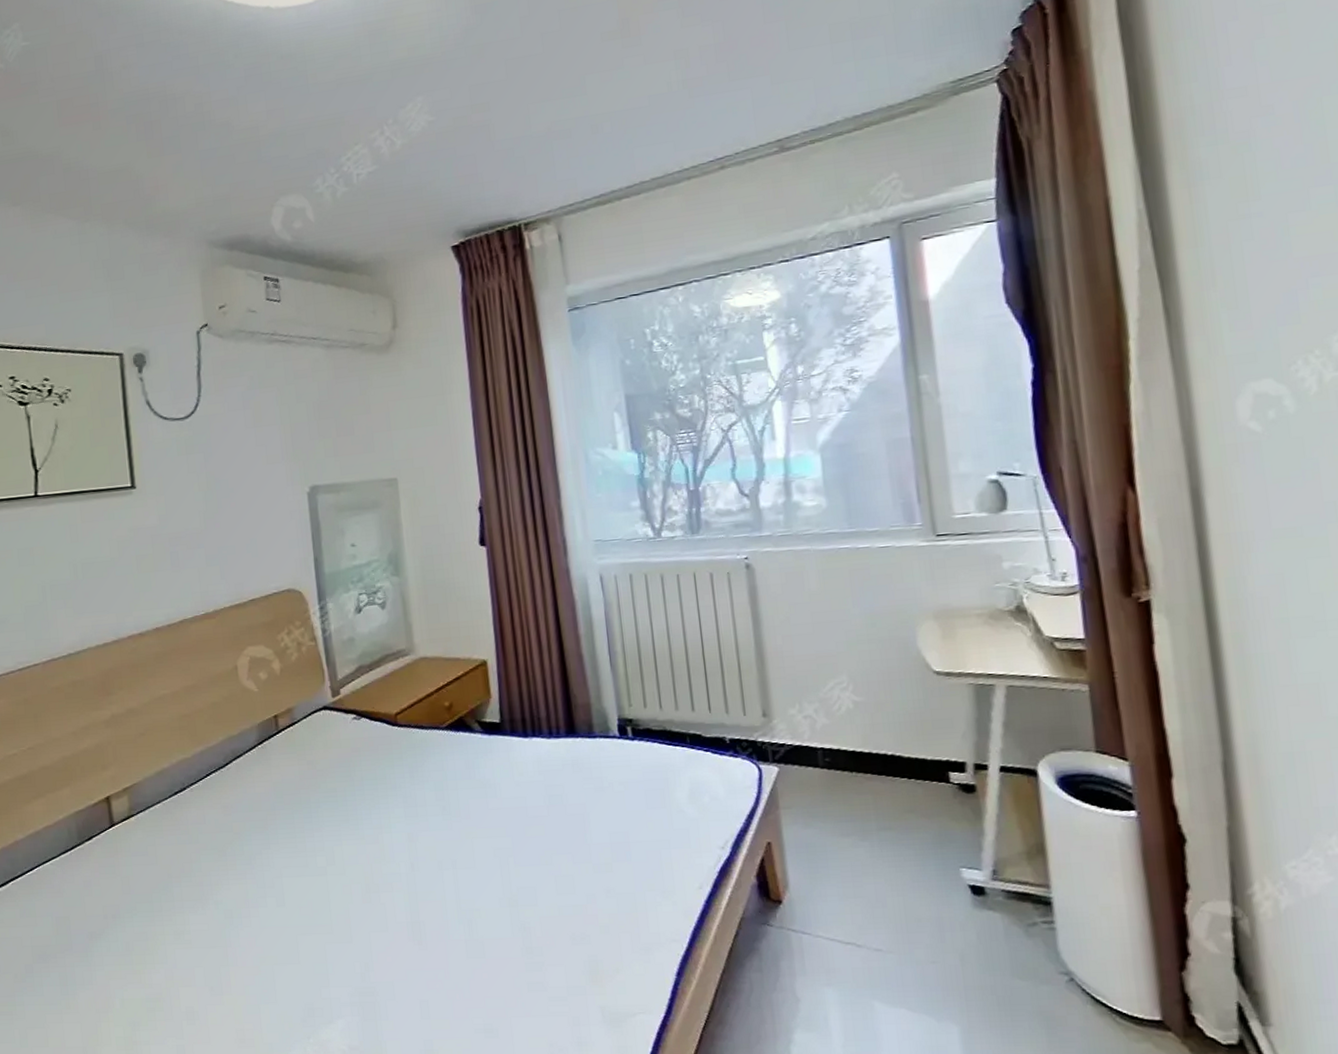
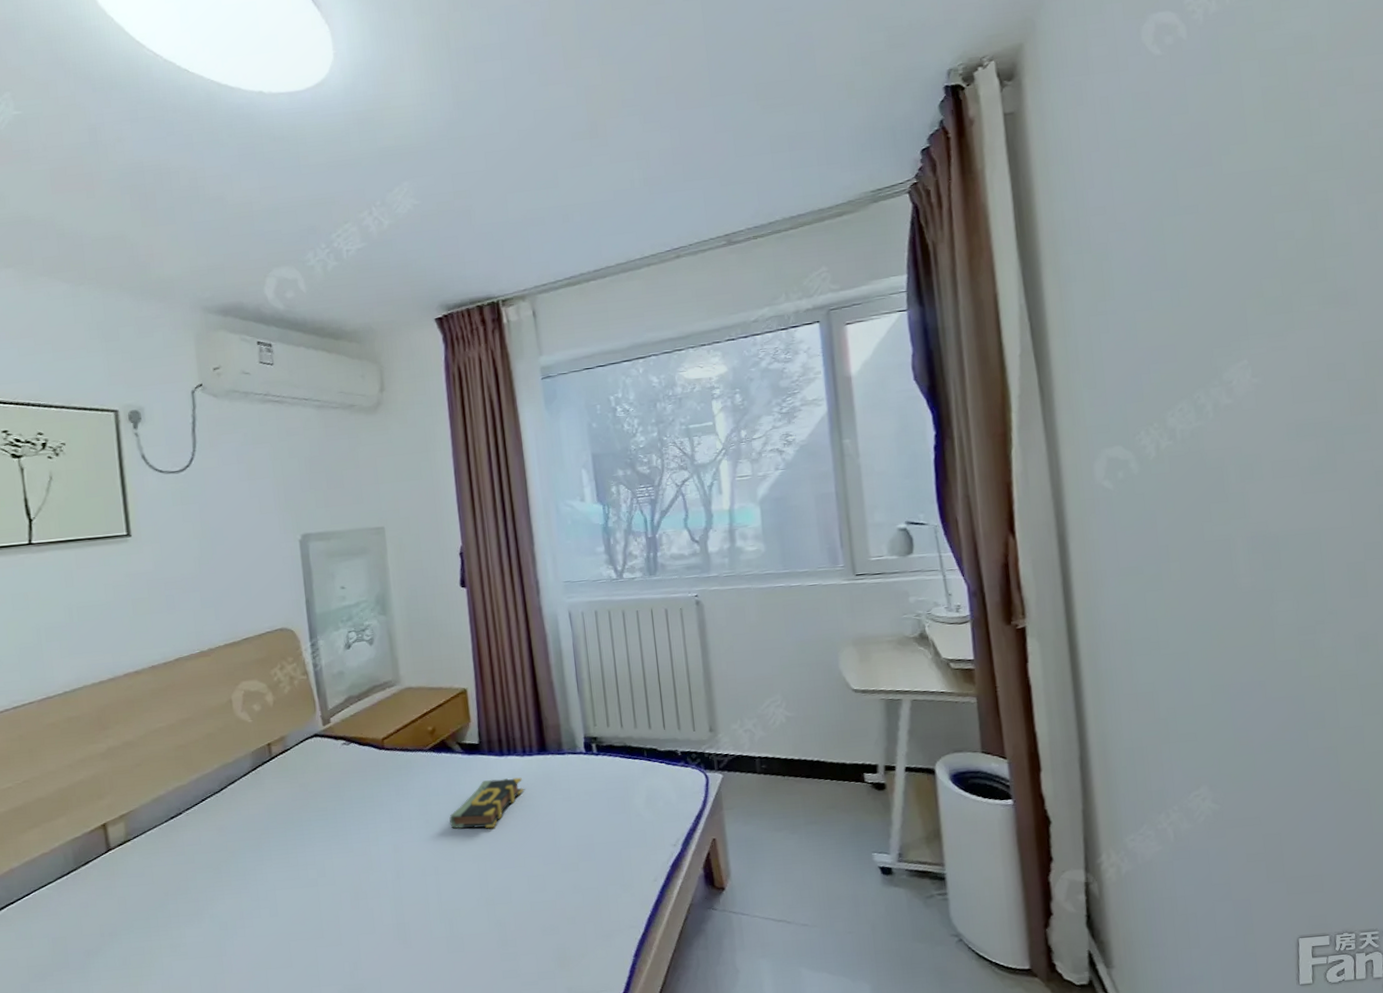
book: none [468,762,550,820] -> present [449,777,523,829]

